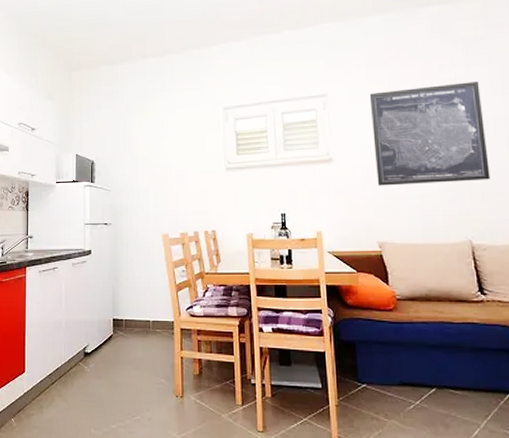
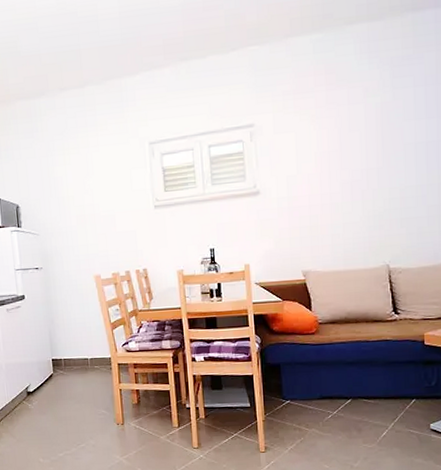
wall art: present [369,81,491,186] -> none [296,105,409,217]

